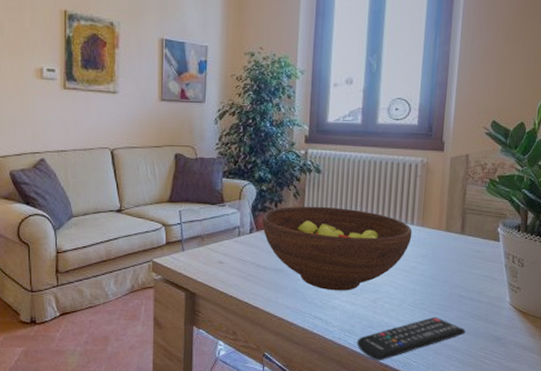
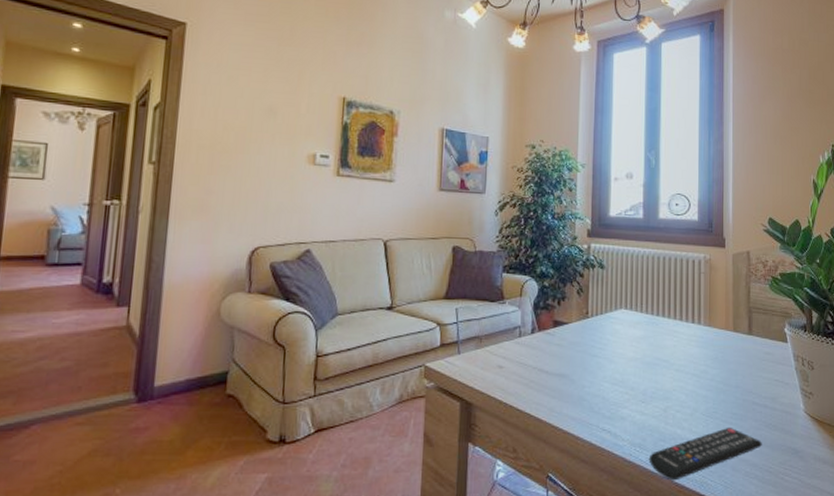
fruit bowl: present [262,206,413,291] -> none [544,303,700,399]

